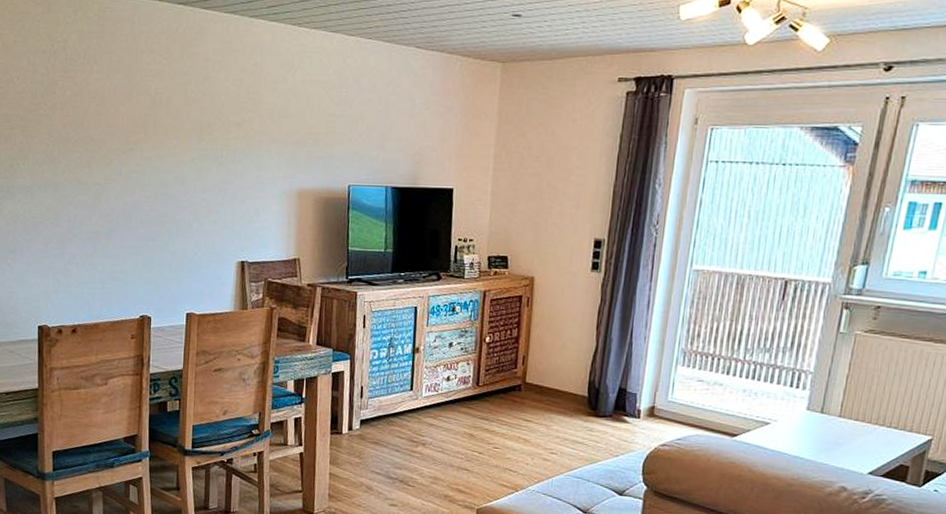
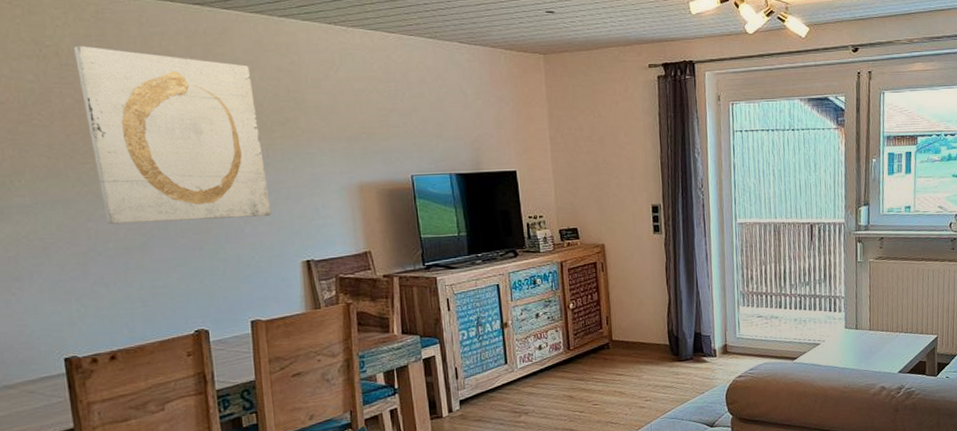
wall art: none [78,42,218,214] -> present [74,45,272,224]

